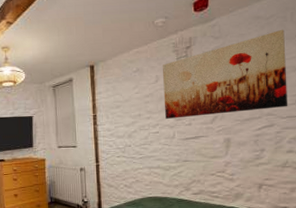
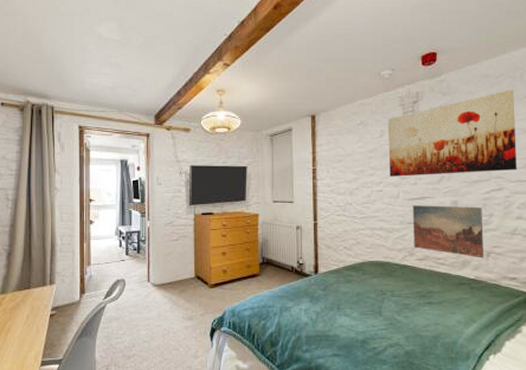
wall art: none [187,143,257,191] -> present [412,205,485,258]

